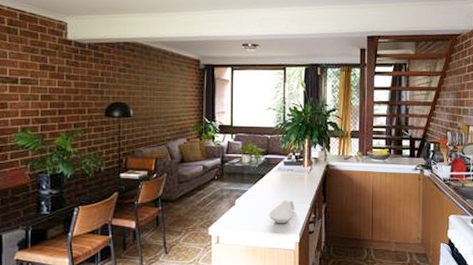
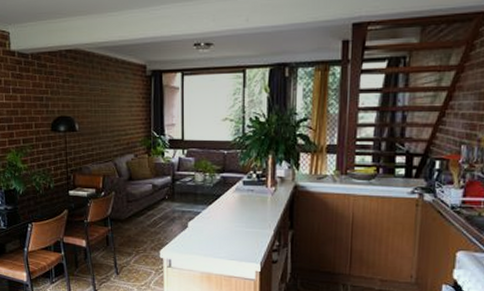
spoon rest: present [269,199,295,224] -> none [225,223,256,251]

